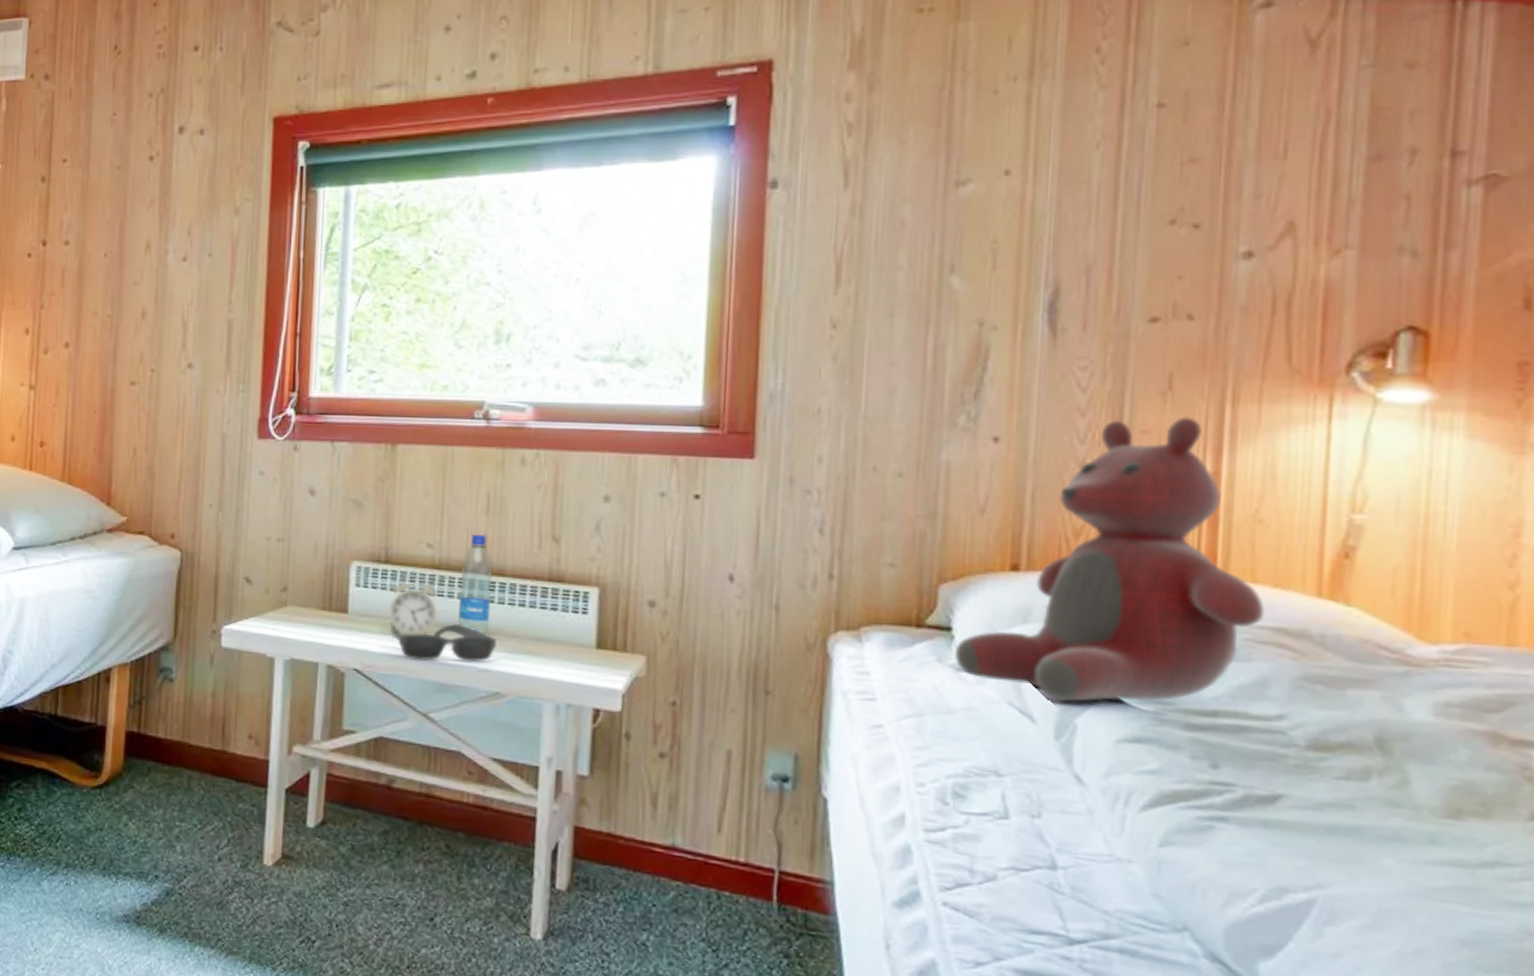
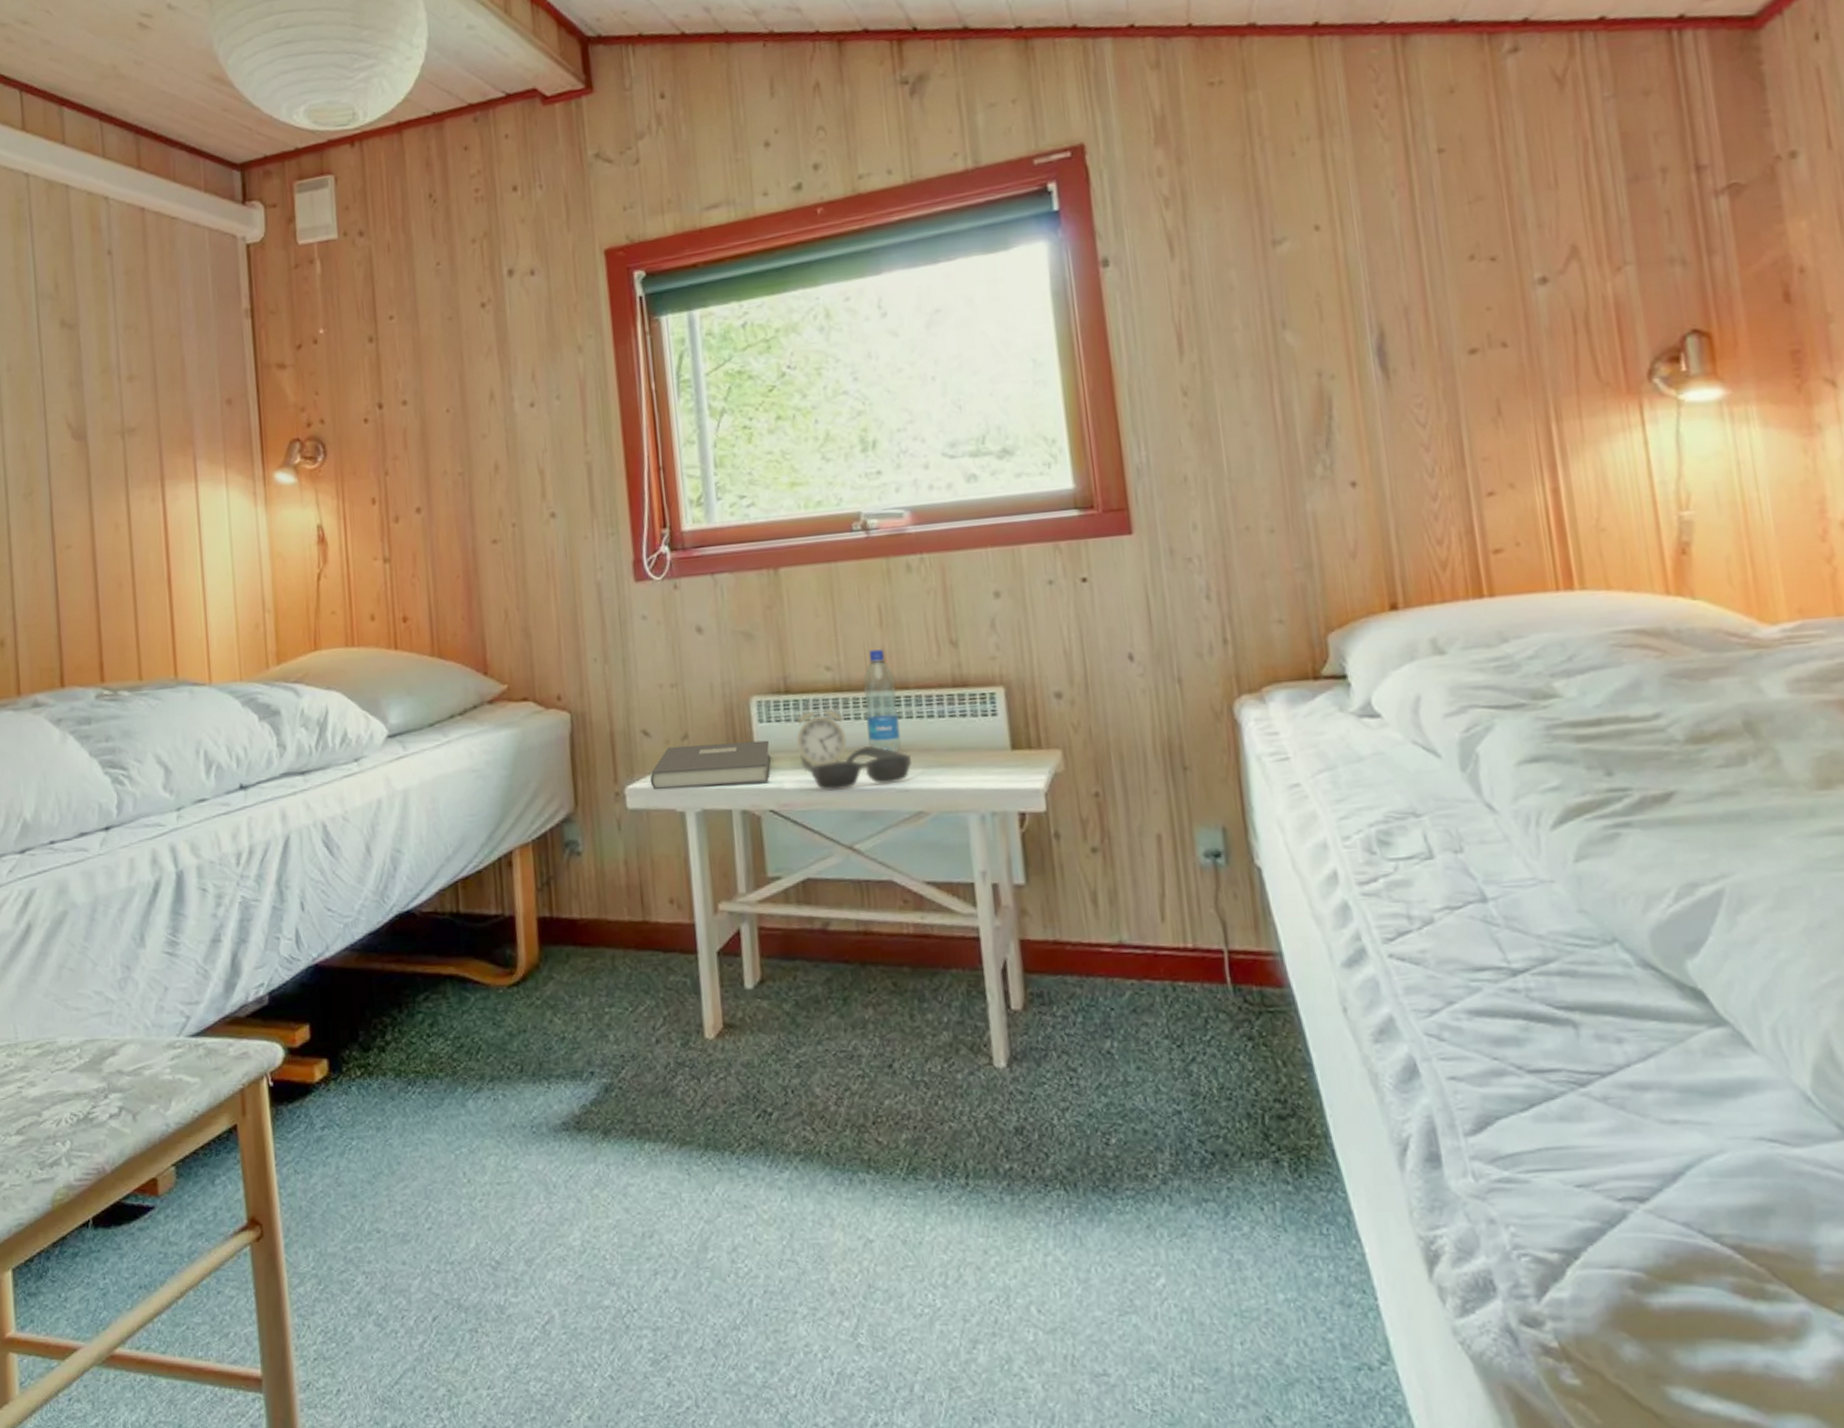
book: none [246,596,364,643] -> present [650,740,771,791]
teddy bear: present [954,417,1265,701] -> none [1353,439,1624,731]

